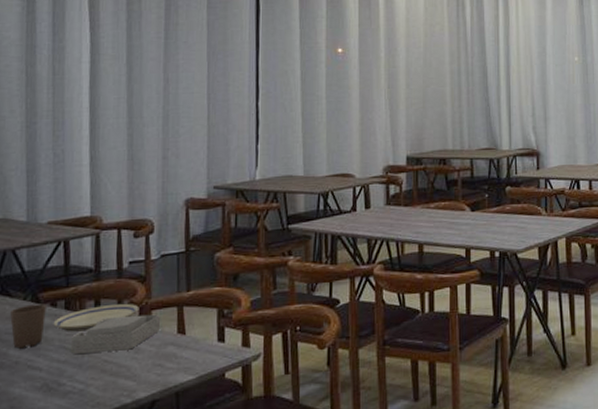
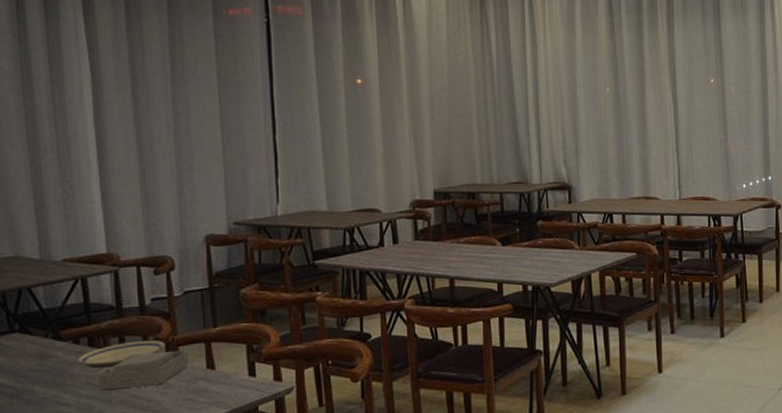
cup: present [10,303,46,349] -> none [32,341,69,385]

